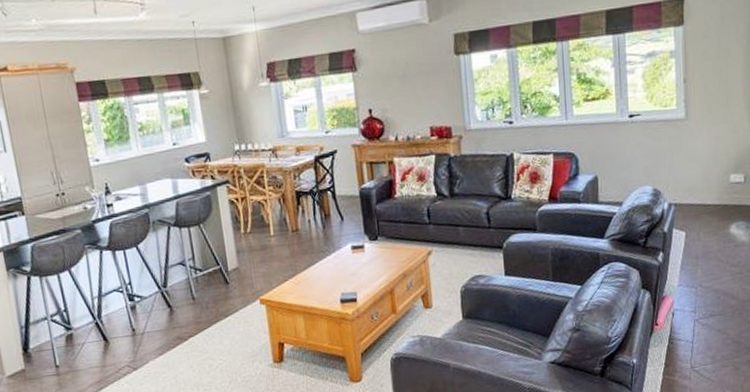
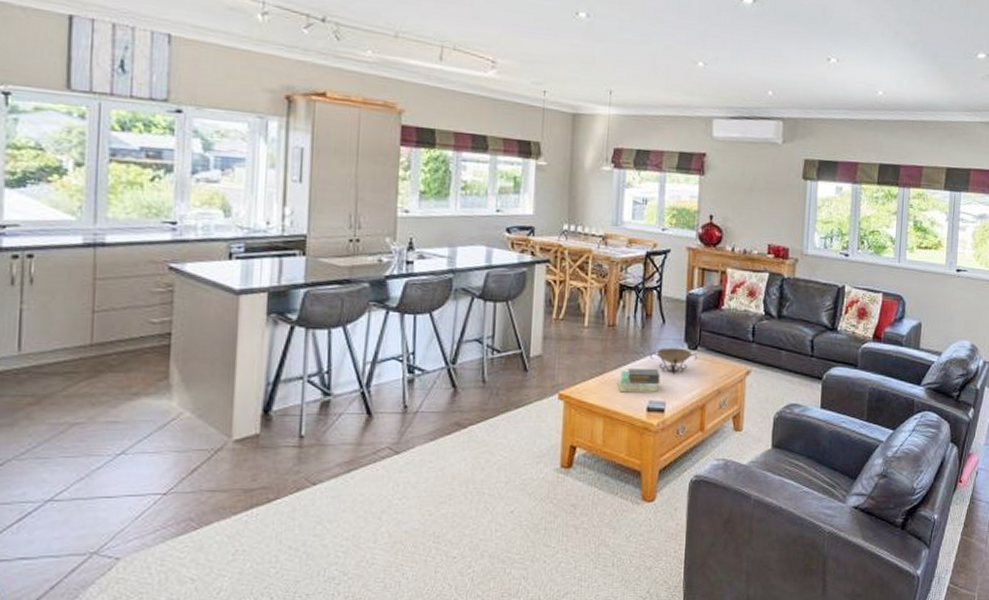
books: none [309,263,349,290] -> present [617,368,661,393]
decorative bowl: none [334,240,380,266] -> present [649,347,698,374]

